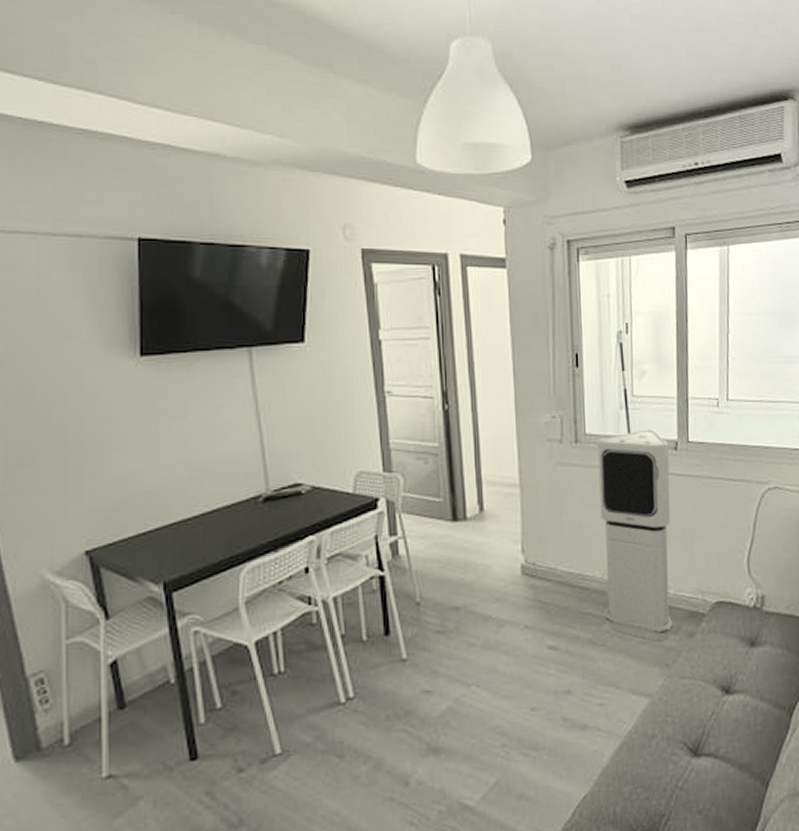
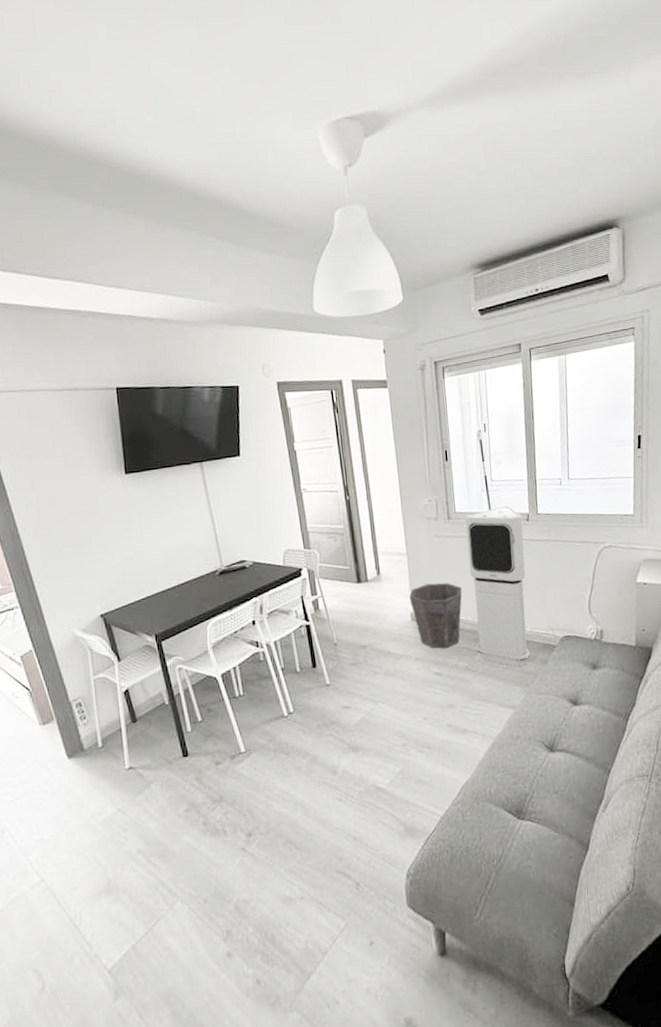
waste bin: none [520,525,590,614] -> present [409,583,462,649]

